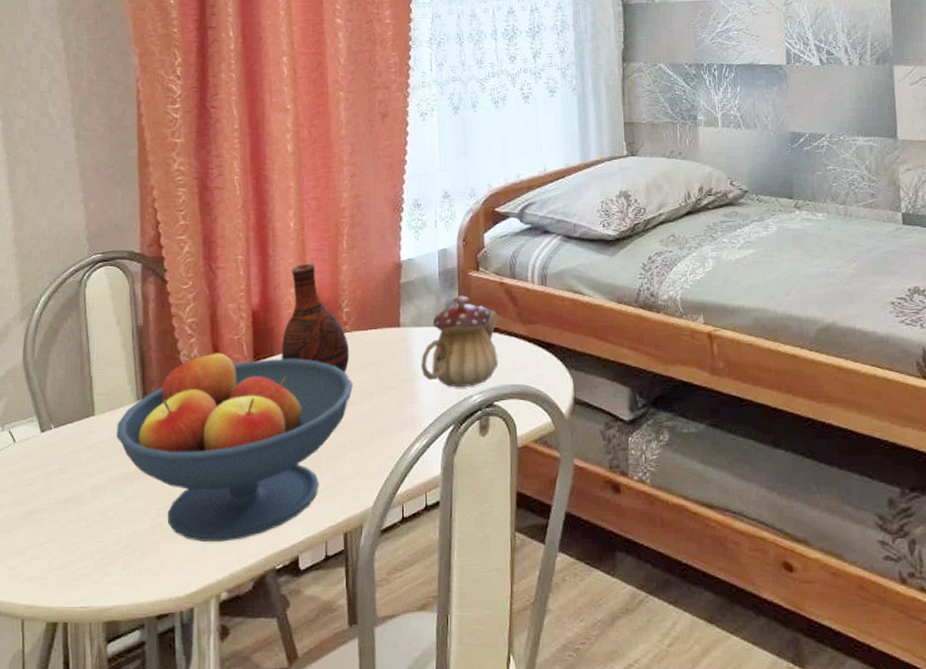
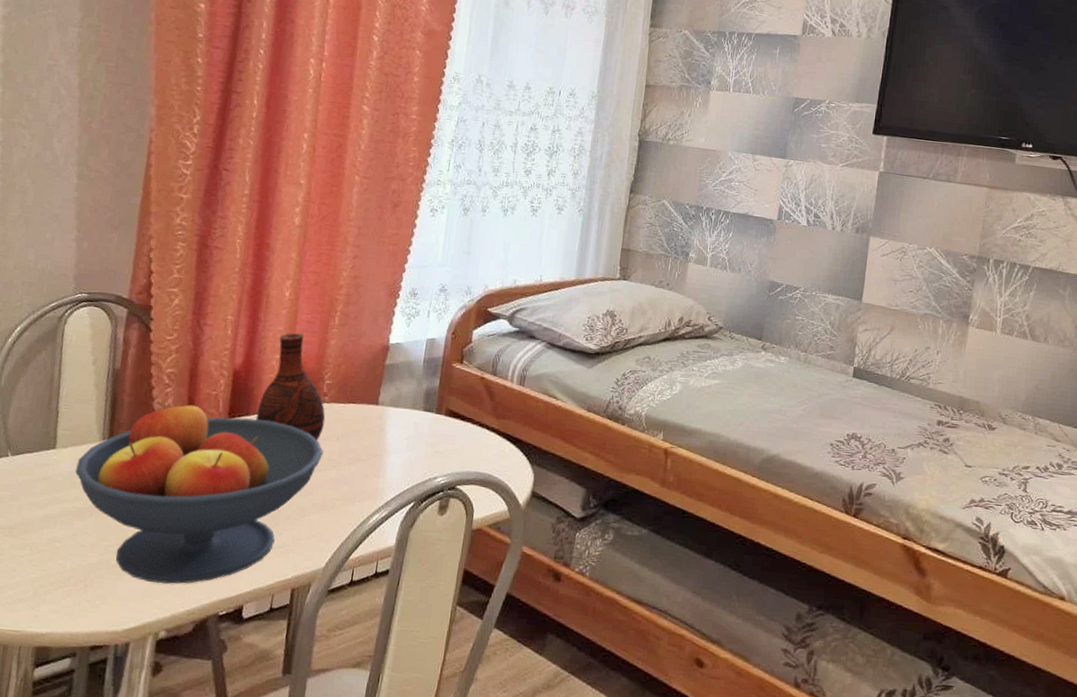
teapot: present [421,295,501,388] -> none [392,383,476,469]

